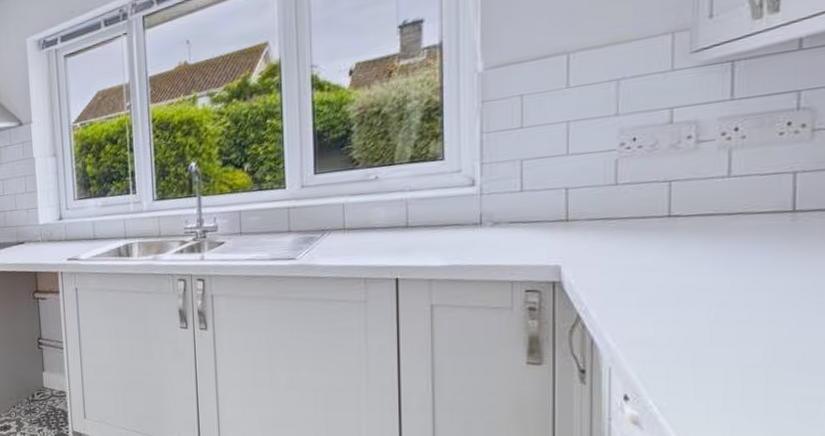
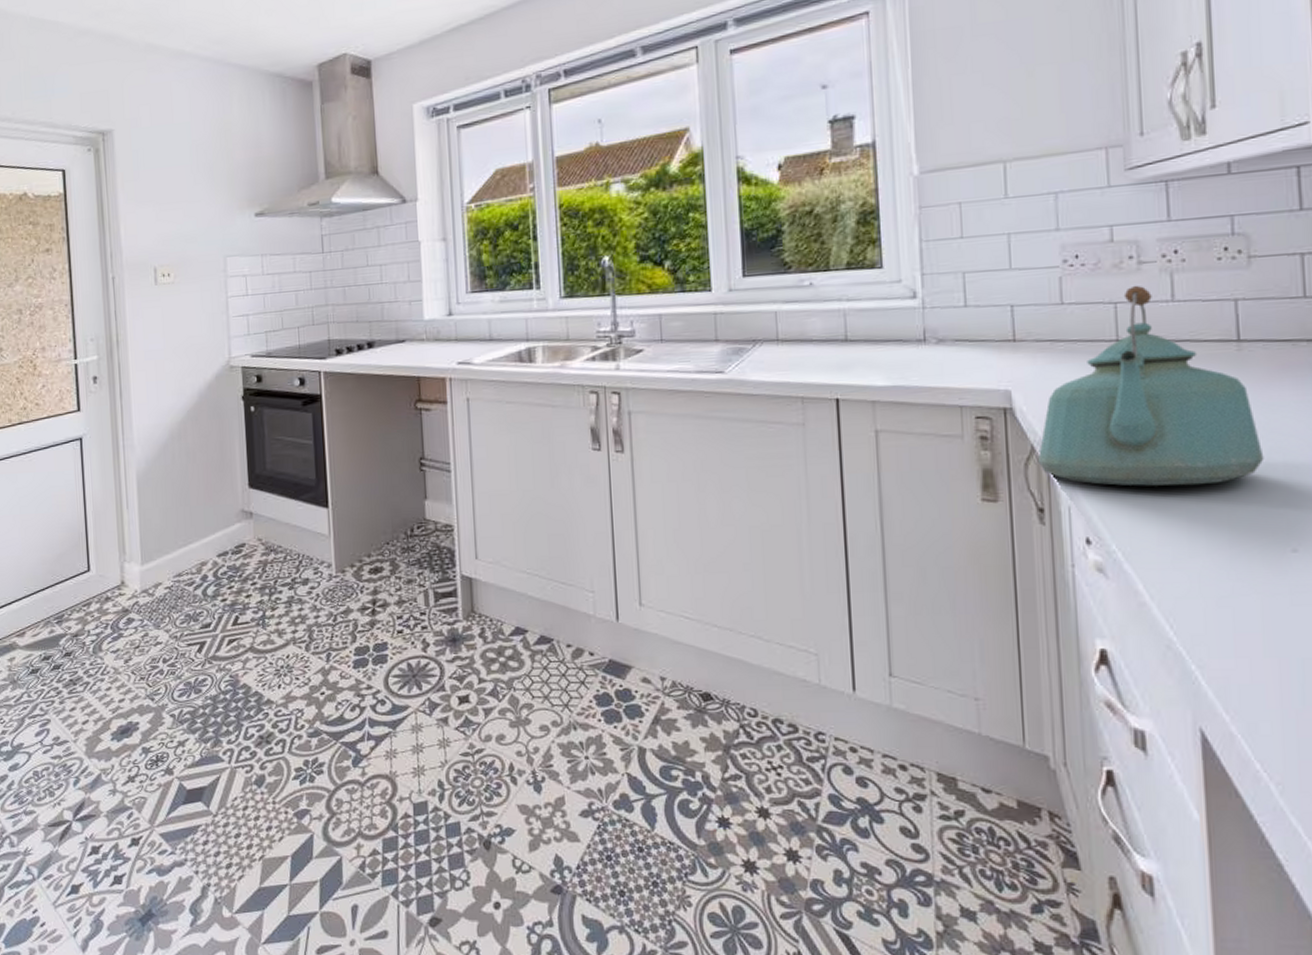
kettle: none [583,163,809,348] -> present [1038,285,1264,486]

